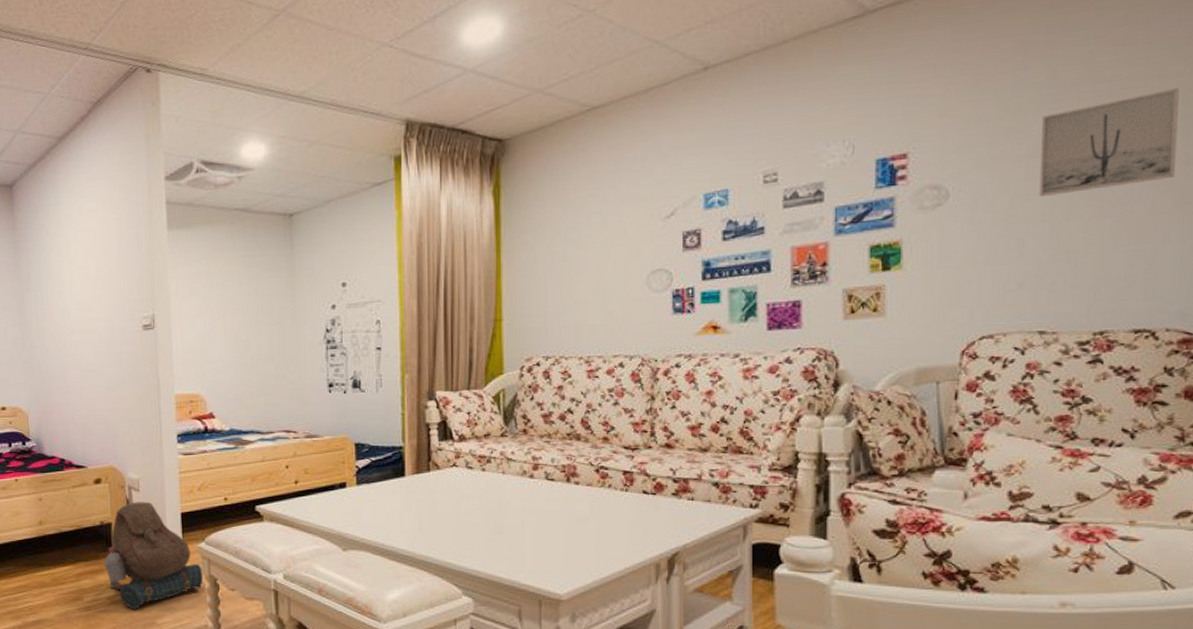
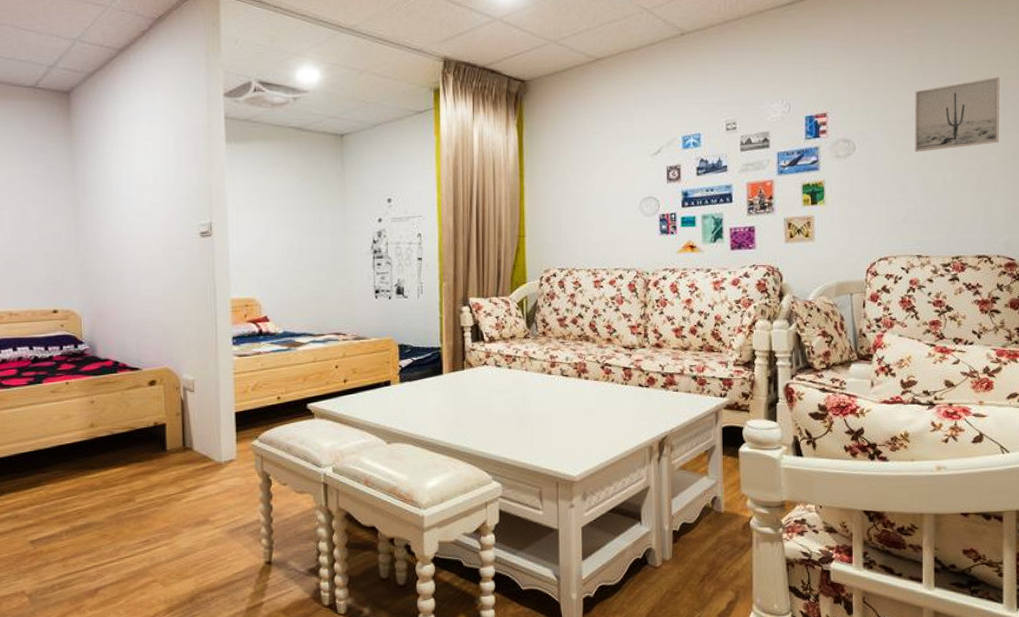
backpack: present [104,502,203,610] -> none [157,402,256,508]

